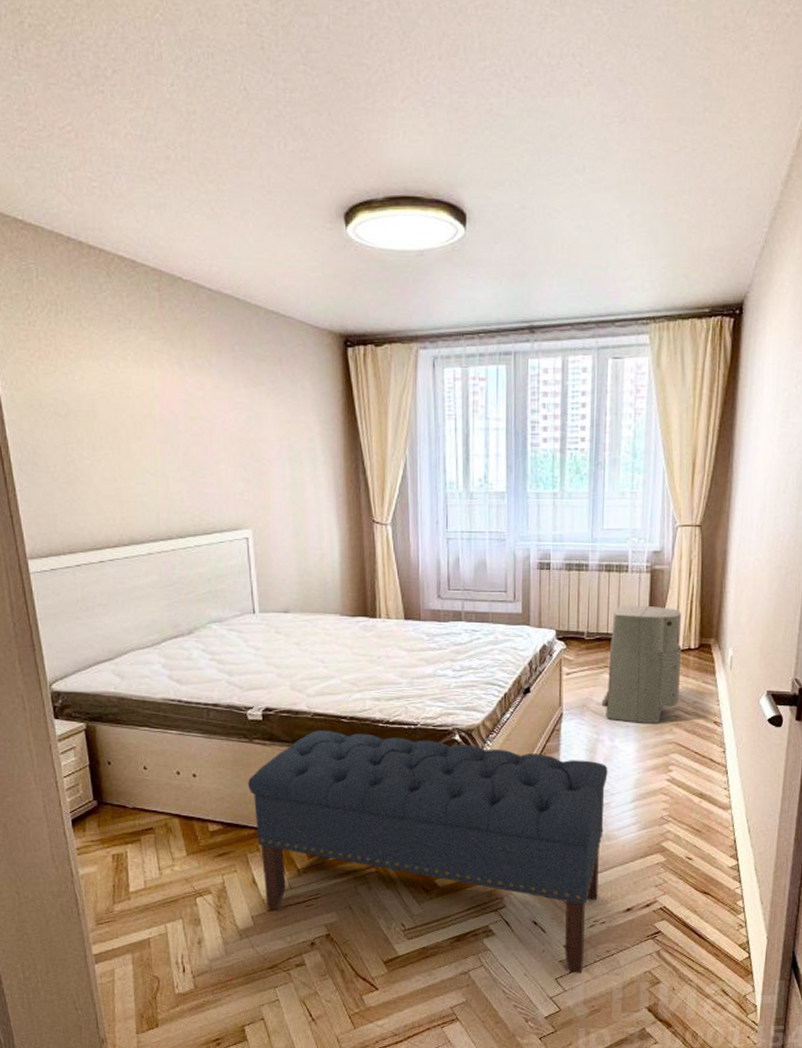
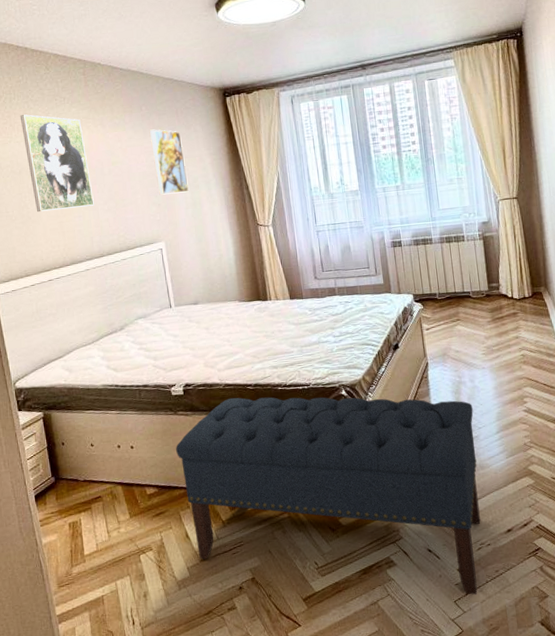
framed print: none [68,336,163,472] -> present [20,114,94,213]
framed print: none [242,379,290,469] -> present [149,129,189,195]
air purifier: present [601,605,682,723] -> none [458,266,523,365]

